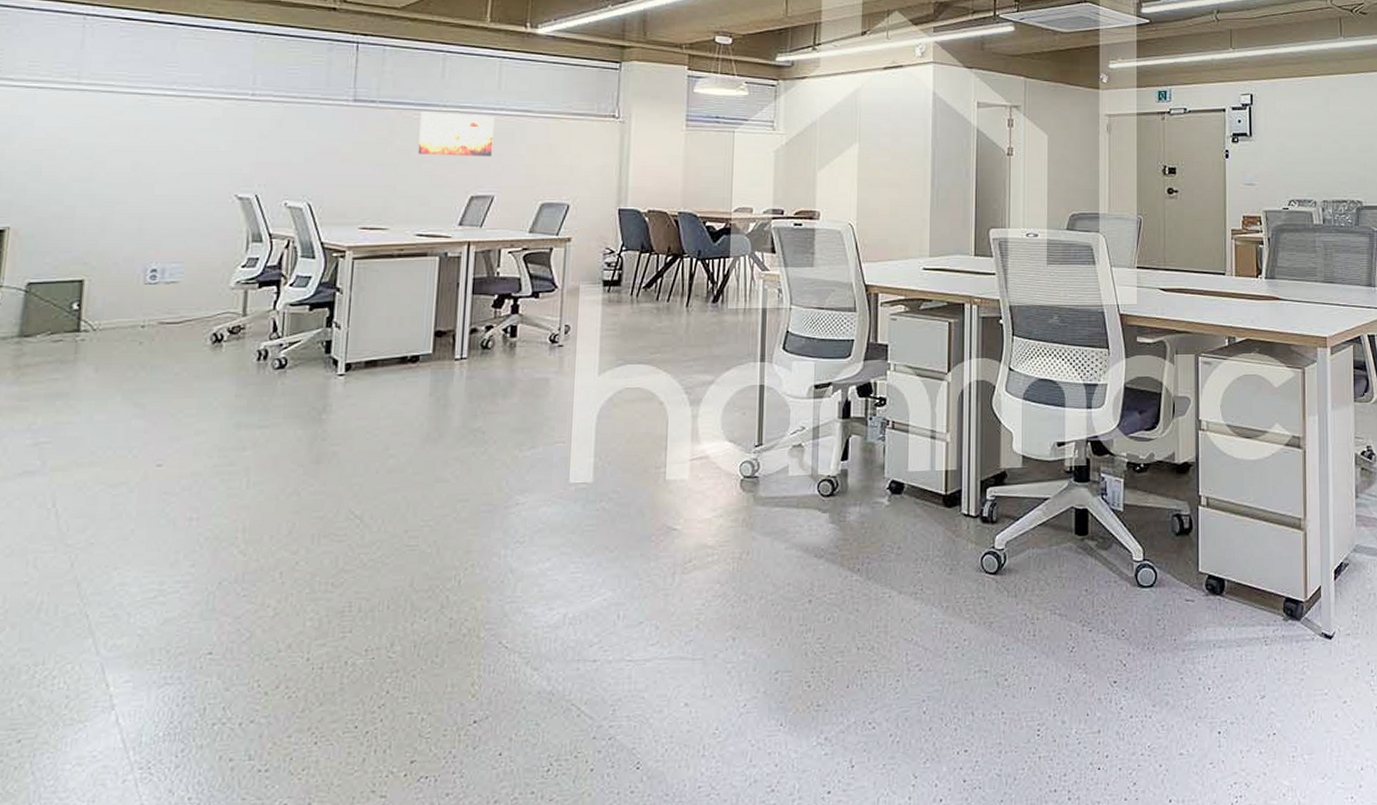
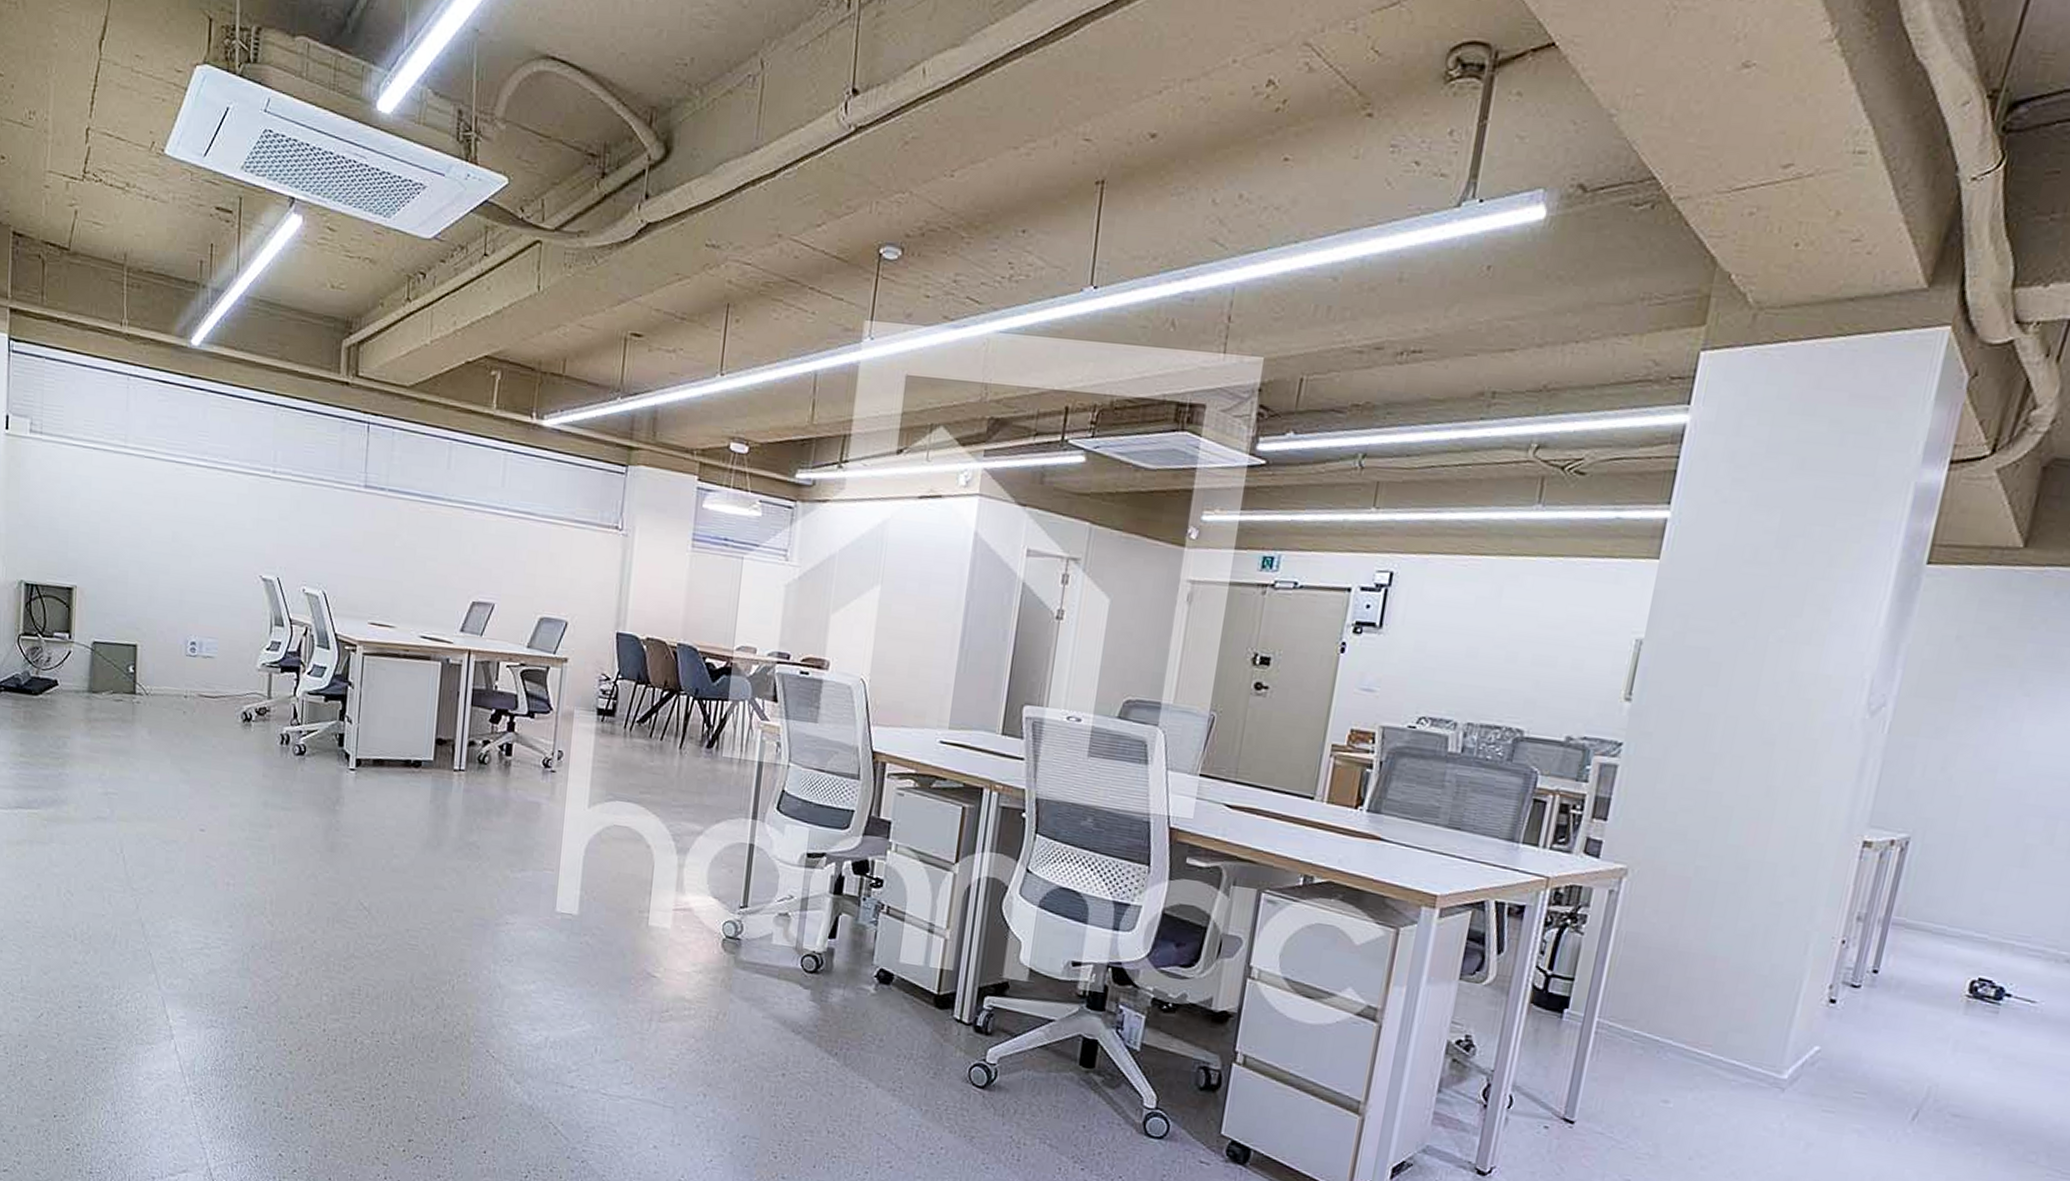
wall art: present [418,111,495,157] -> none [423,504,498,561]

